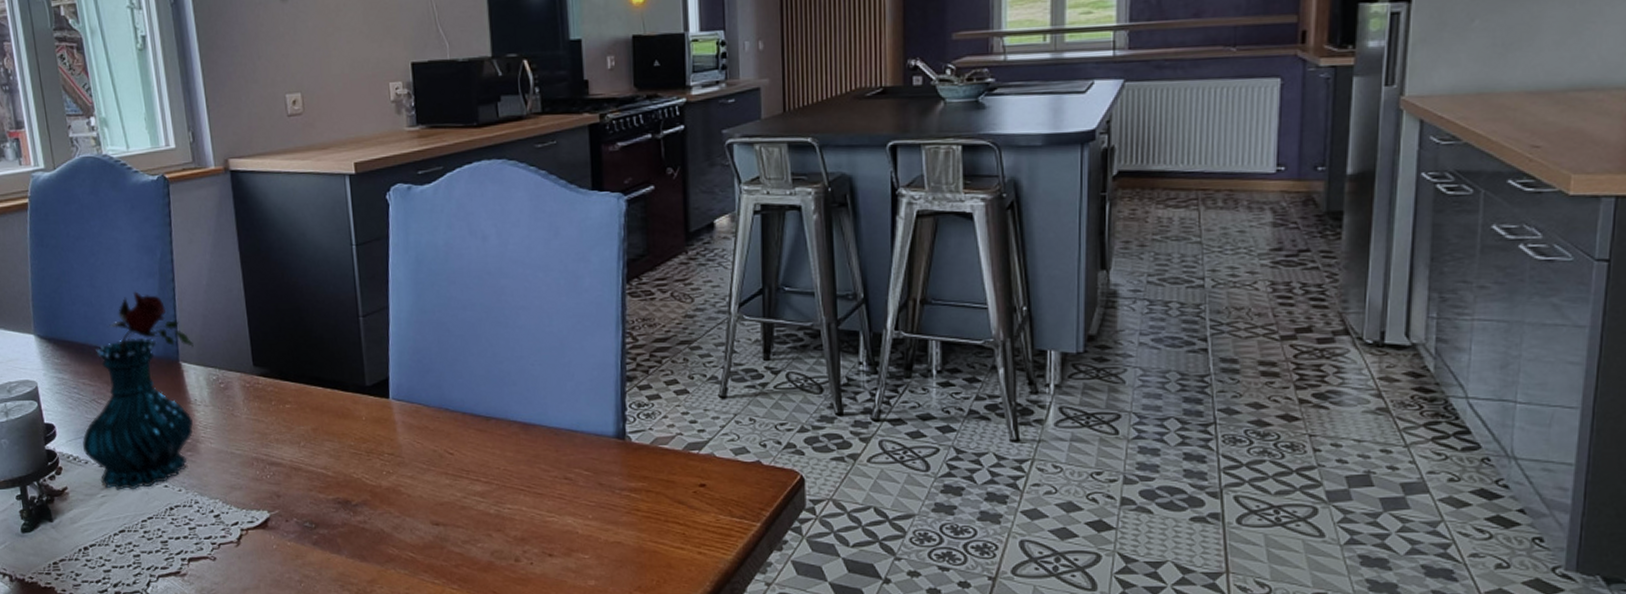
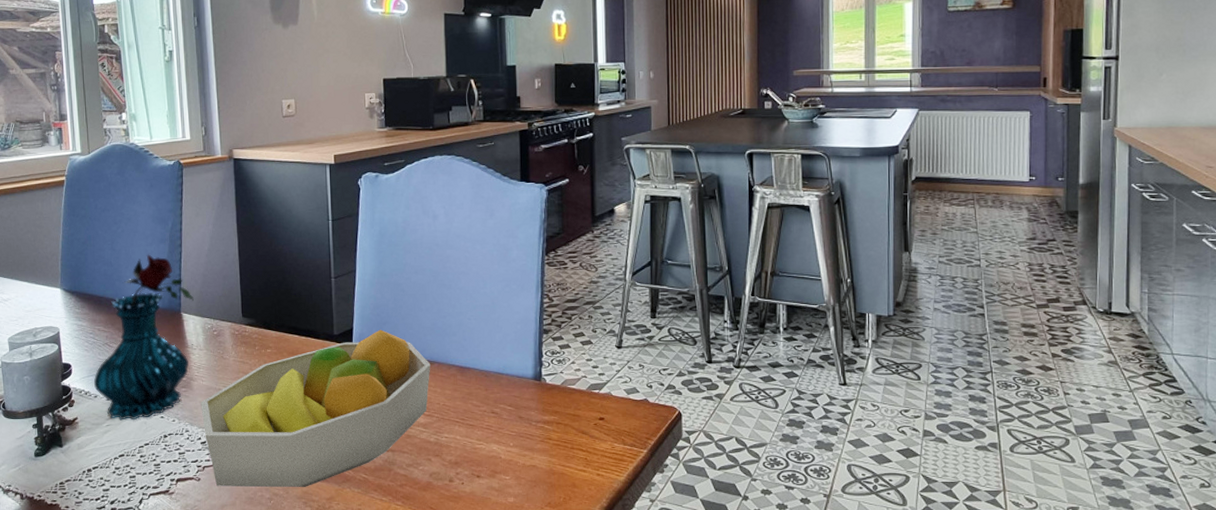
fruit bowl: none [210,379,487,568] -> present [201,329,431,487]

